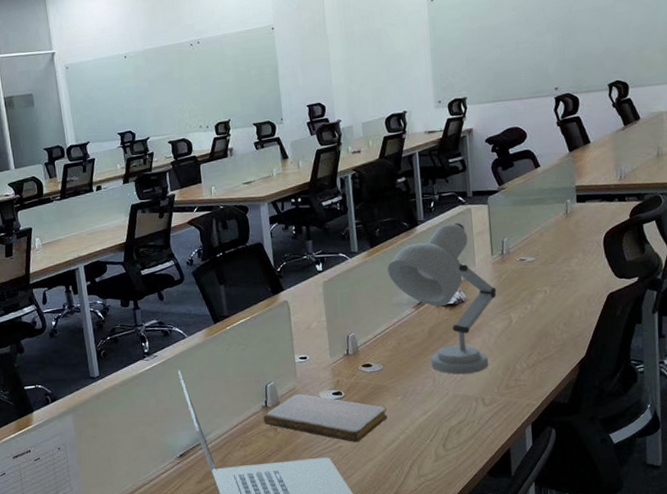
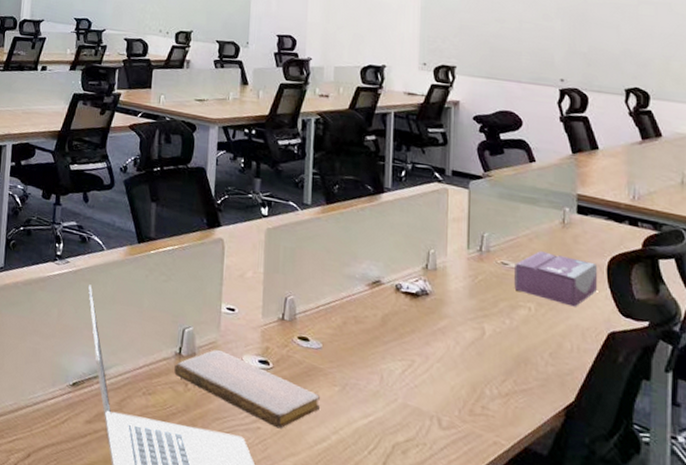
desk lamp: present [387,222,497,375] -> none [342,199,470,385]
tissue box: none [531,240,597,281] -> present [514,251,598,307]

